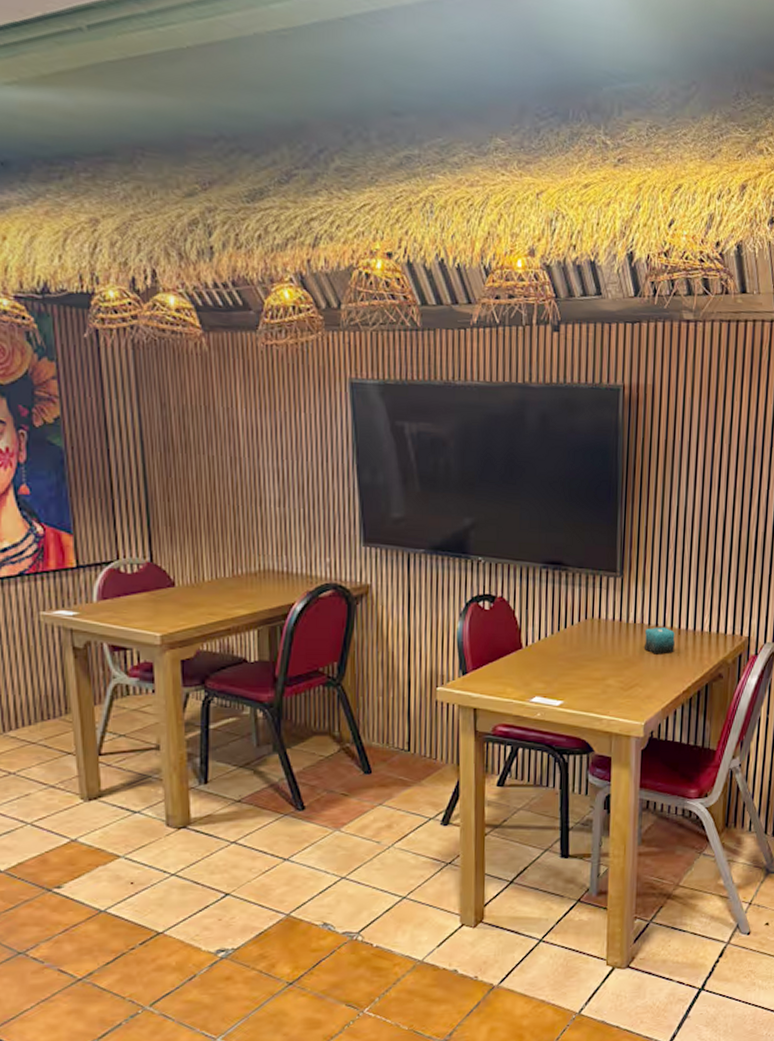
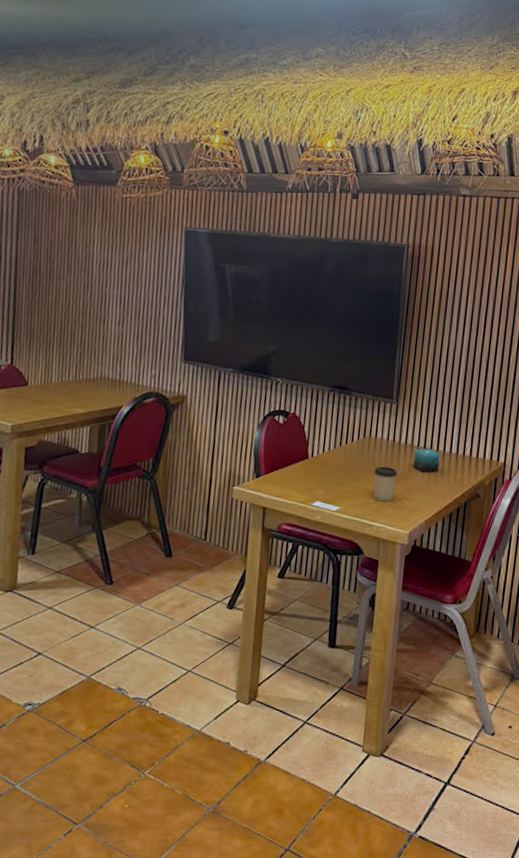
cup: none [600,651,627,691] -> present [373,466,398,502]

